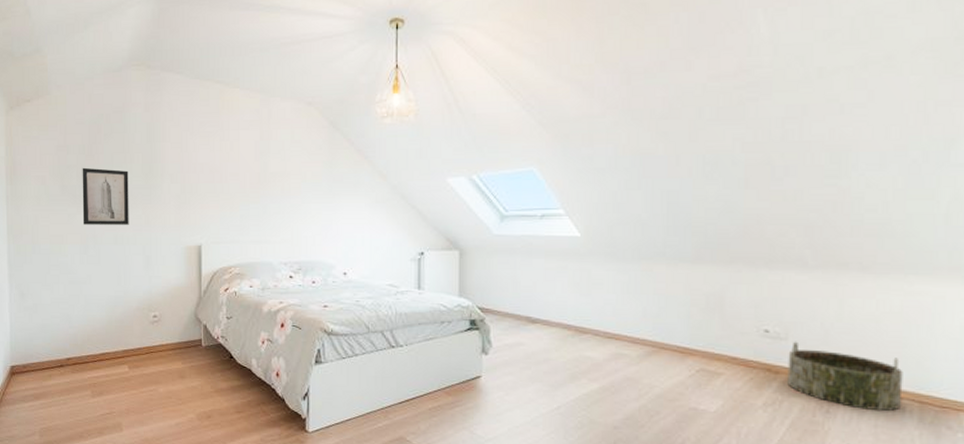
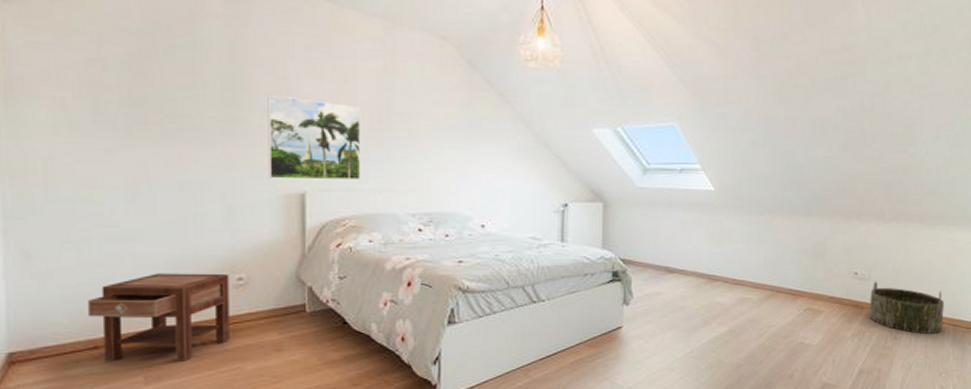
nightstand: none [56,310,148,381] -> present [87,273,230,362]
wall art: present [82,167,129,225] -> none [127,89,201,166]
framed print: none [174,164,244,234] -> present [267,94,361,180]

